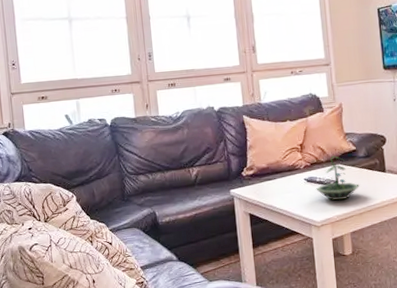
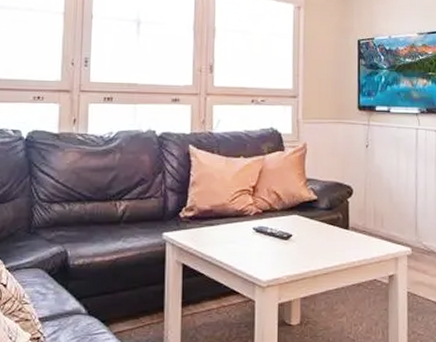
terrarium: present [315,155,360,201] -> none [265,204,318,258]

